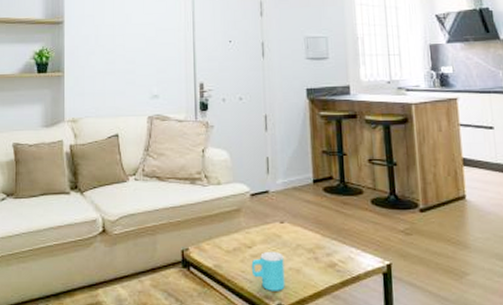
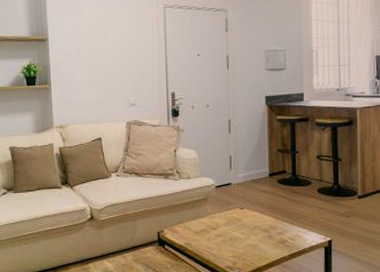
cup: present [251,251,285,291] -> none [216,231,244,263]

